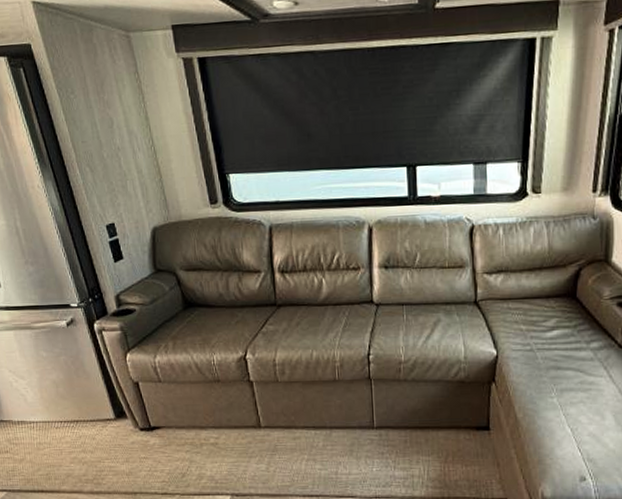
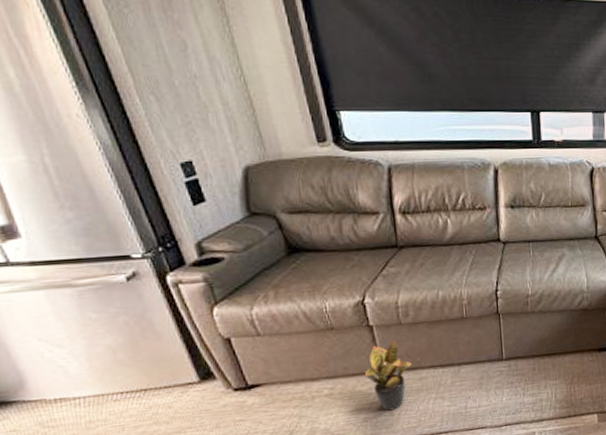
potted plant: none [245,397,287,466] -> present [365,340,412,411]

